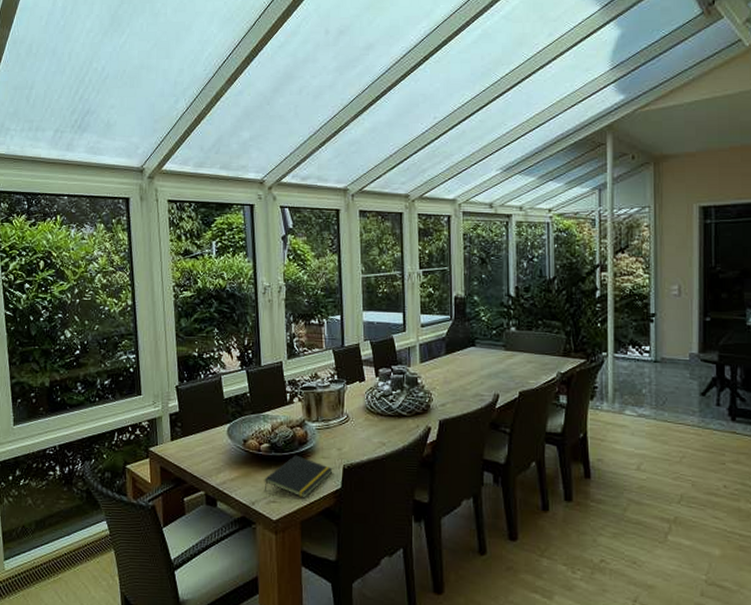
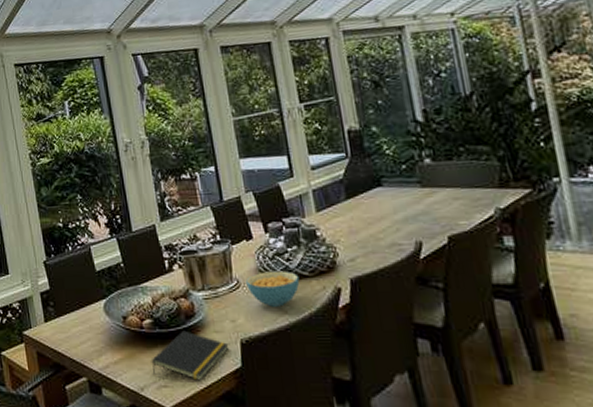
cereal bowl: none [354,409,399,440] -> present [246,270,300,307]

